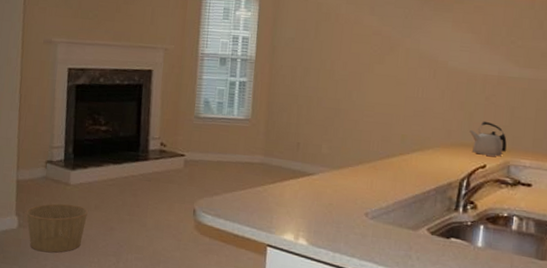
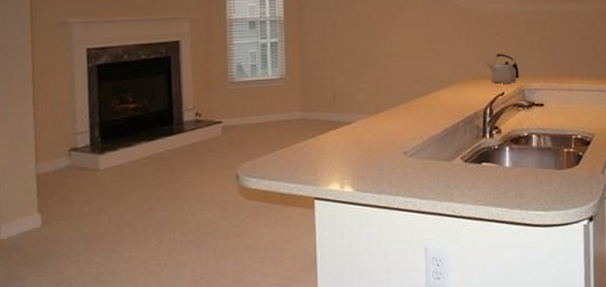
basket: present [26,203,88,253] -> none [50,190,122,247]

